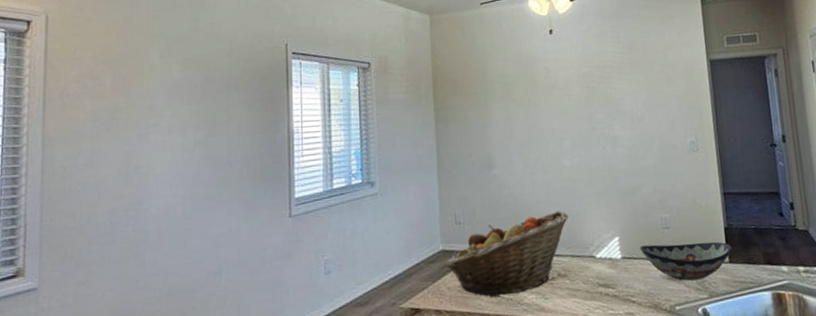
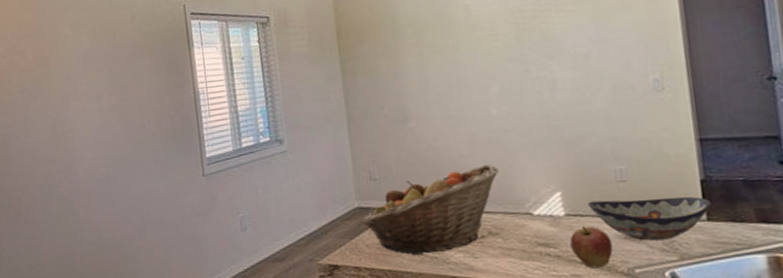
apple: none [625,268,659,307] -> present [570,226,613,269]

